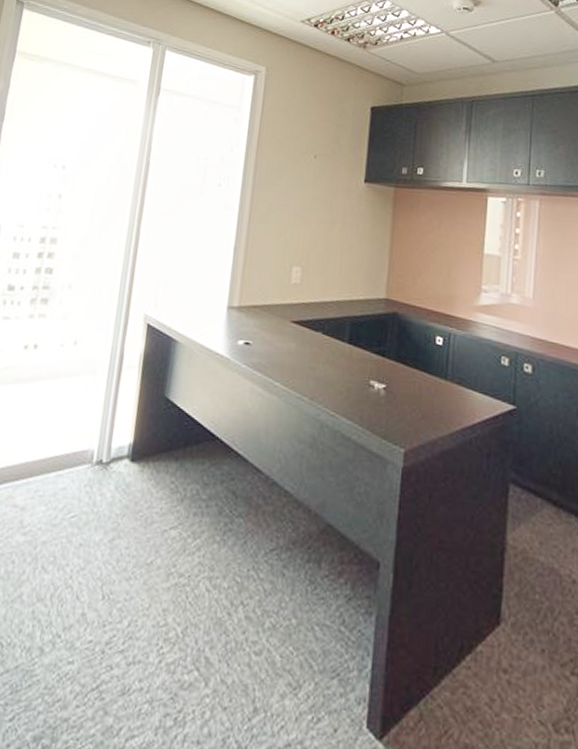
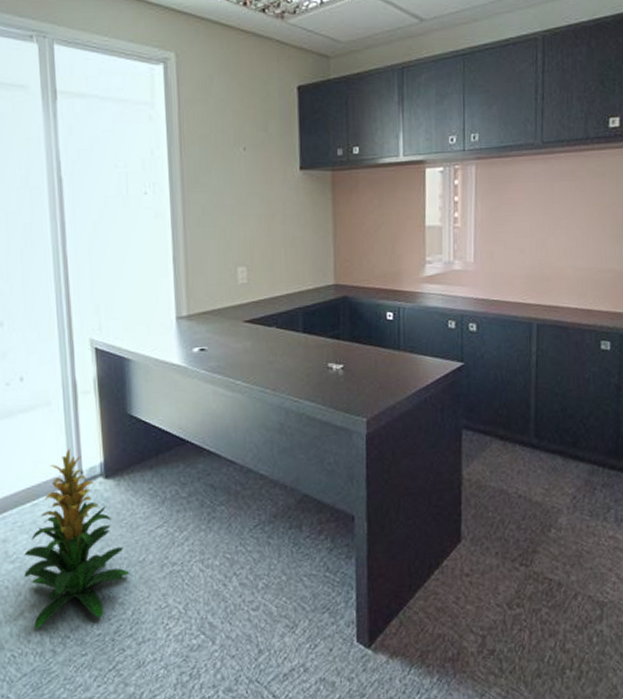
indoor plant: none [28,423,135,621] -> present [24,449,130,630]

